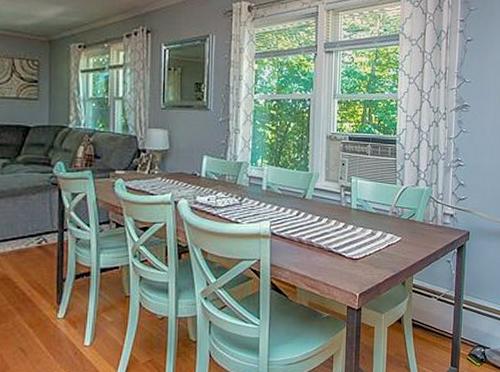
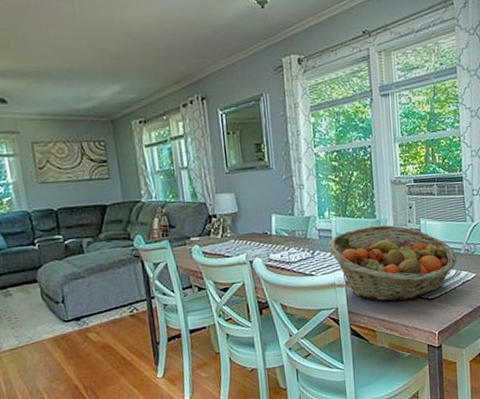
fruit basket: none [256,178,385,258] -> present [327,225,458,302]

